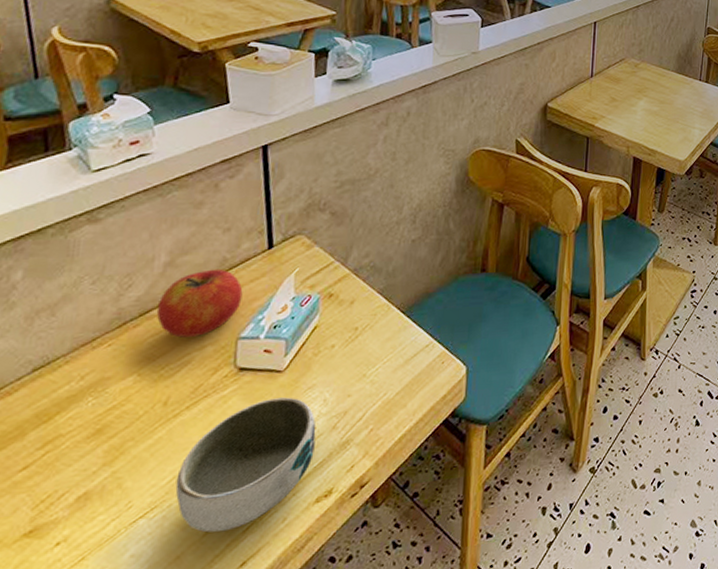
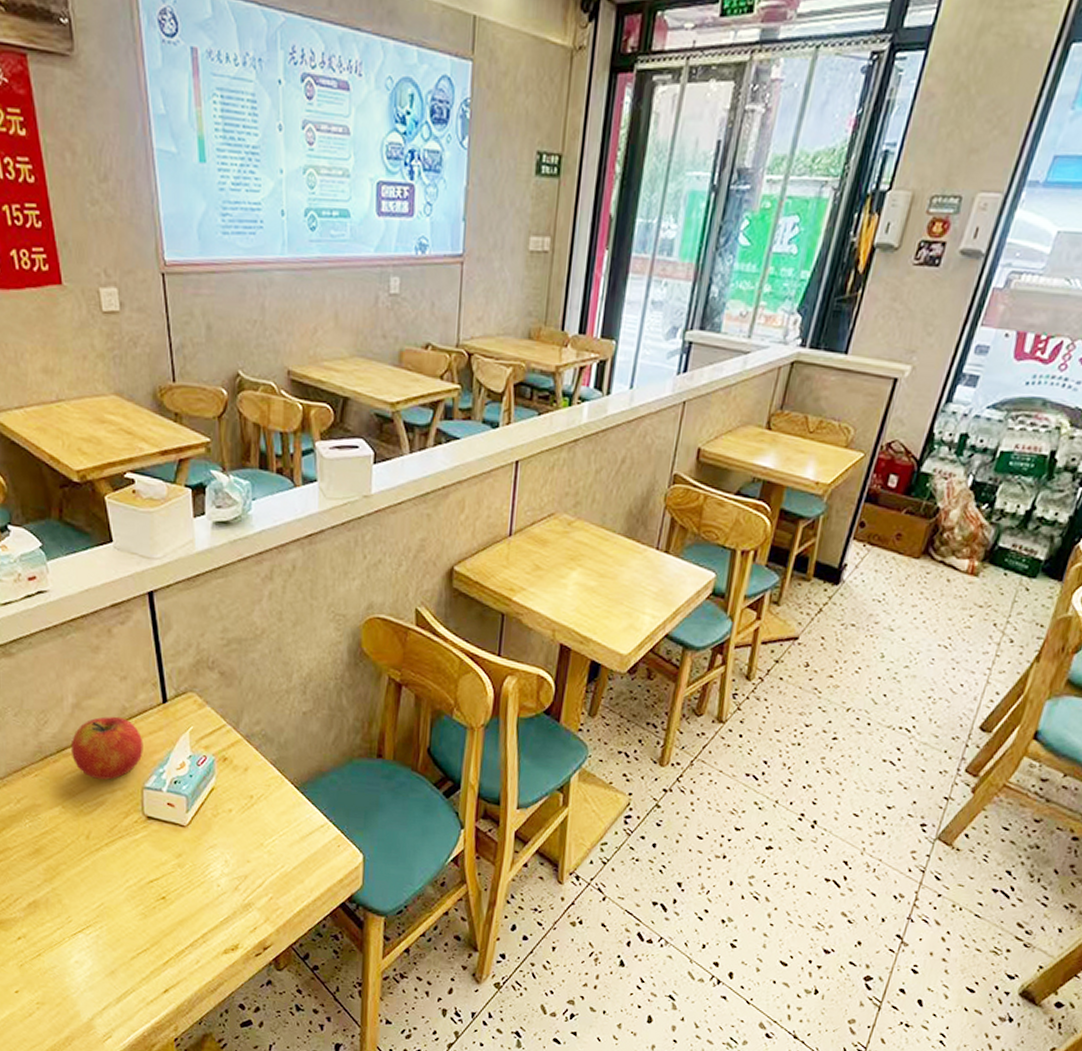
bowl: present [175,397,316,533] -> none [104,850,220,960]

